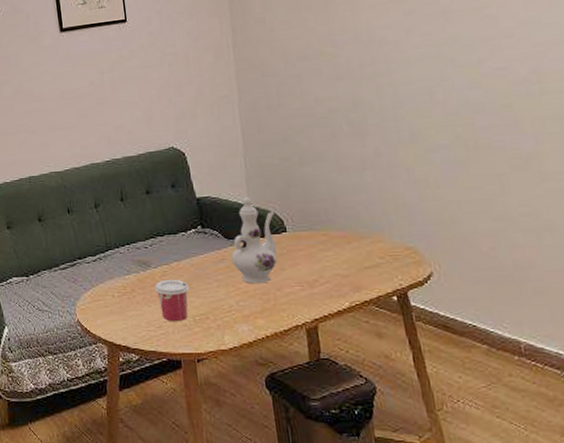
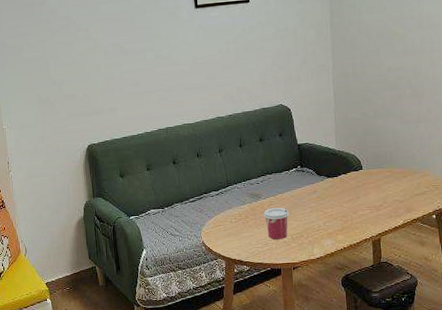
ewer: present [231,196,278,284] -> none [321,143,355,209]

